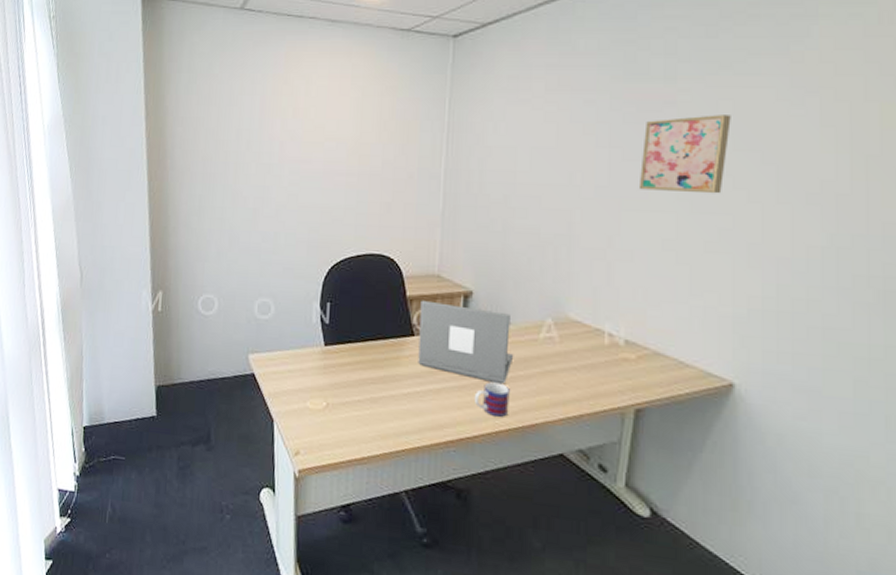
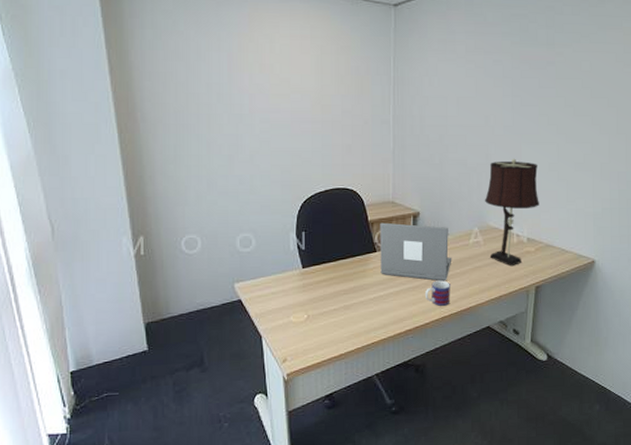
table lamp: none [562,229,645,377] -> present [484,158,539,267]
wall art: present [638,115,731,194] -> none [532,72,589,129]

